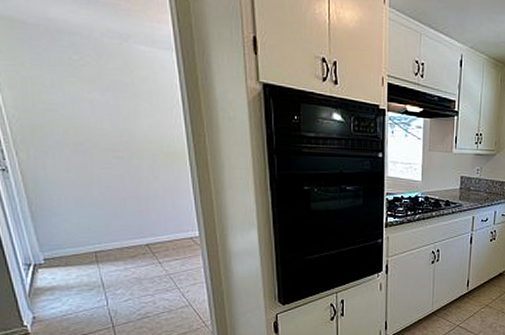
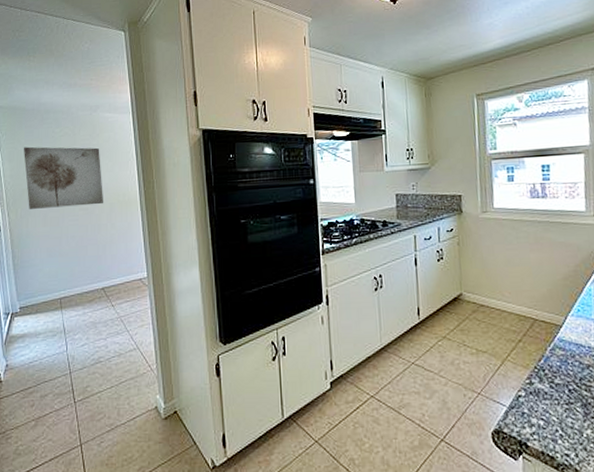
wall art: none [30,72,144,154] -> present [24,146,104,209]

